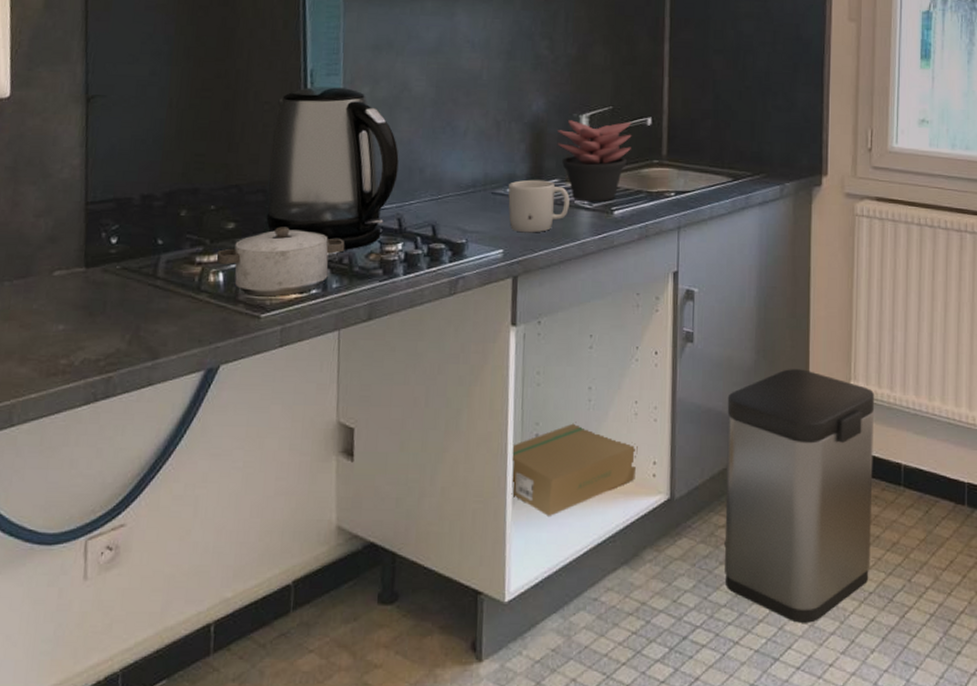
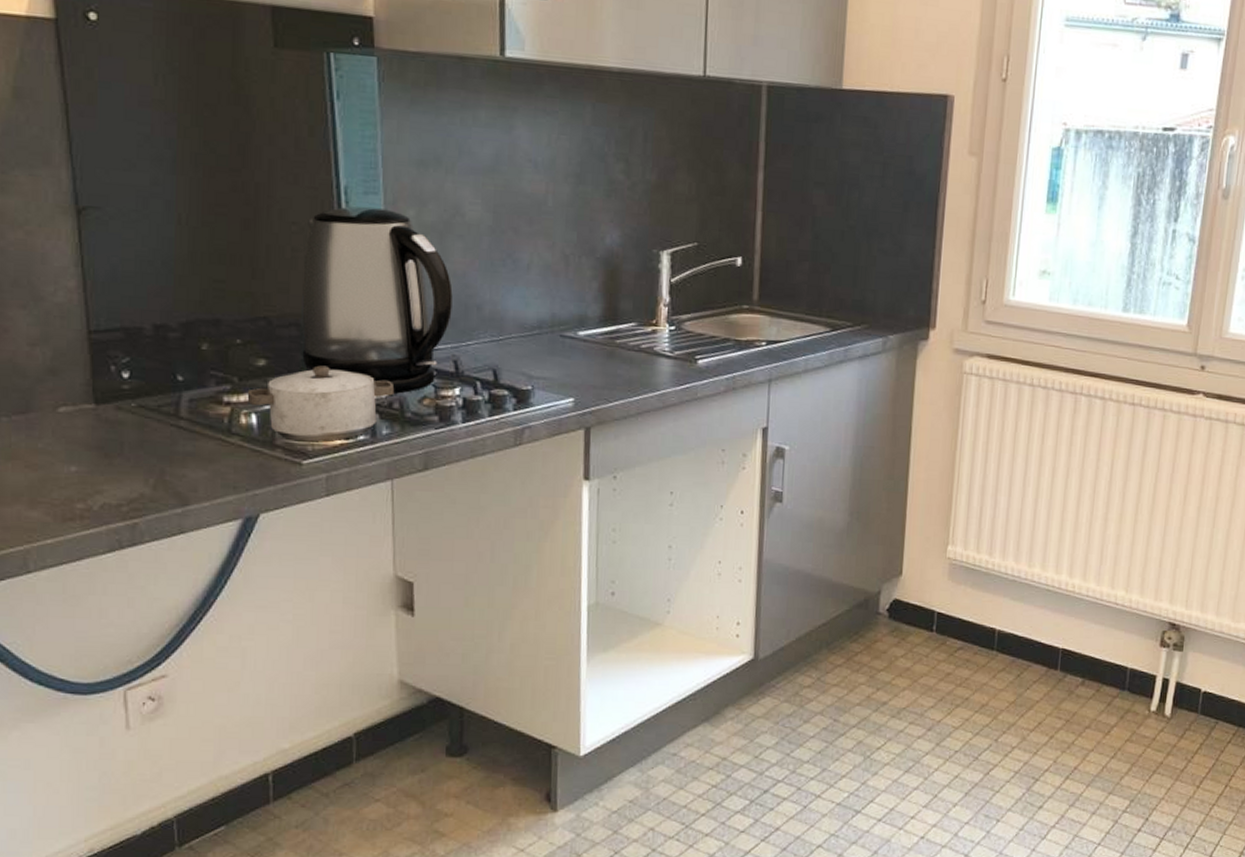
mug: present [508,179,570,233] -> none [578,322,648,382]
box: present [511,422,638,516] -> none [585,581,721,674]
succulent plant: present [557,120,632,201] -> none [634,256,720,349]
pedal bin: present [724,369,875,623] -> none [809,532,973,779]

